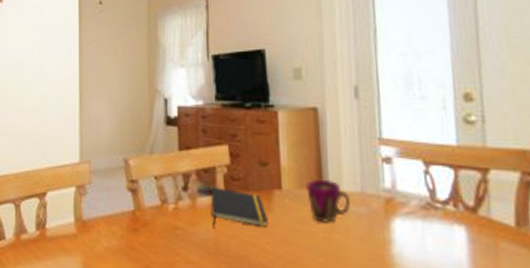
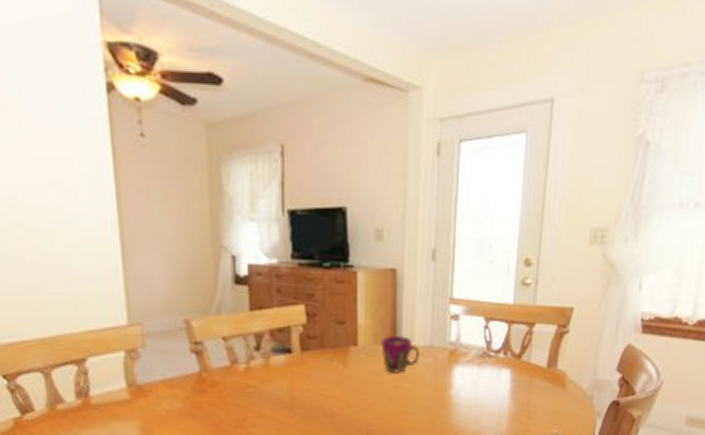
notepad: present [211,187,268,228] -> none [285,346,342,384]

